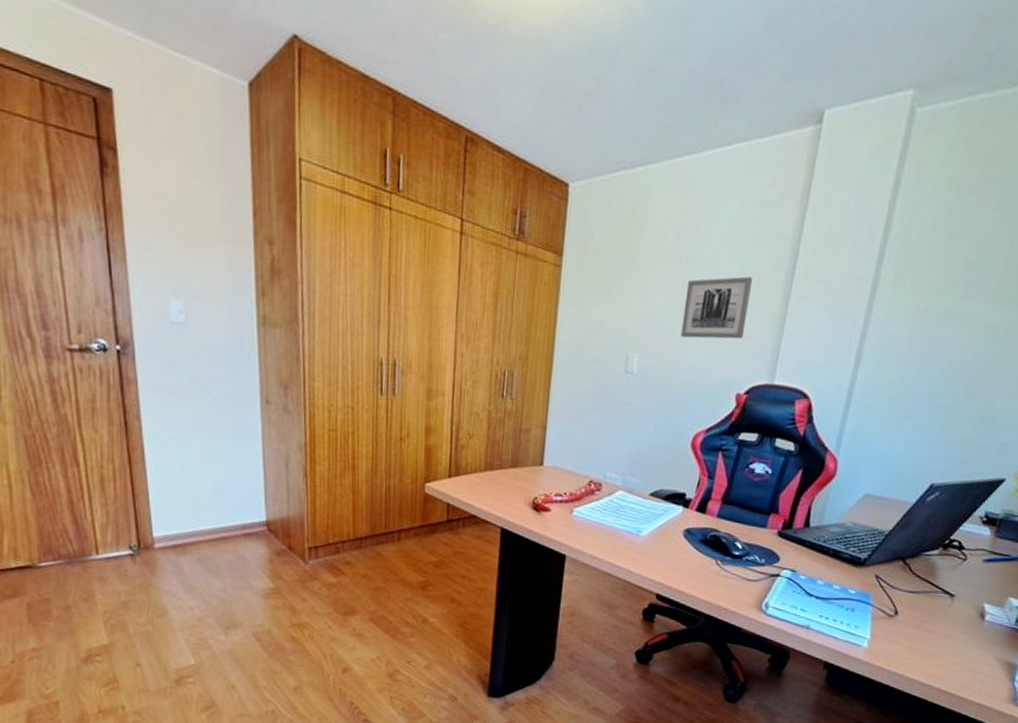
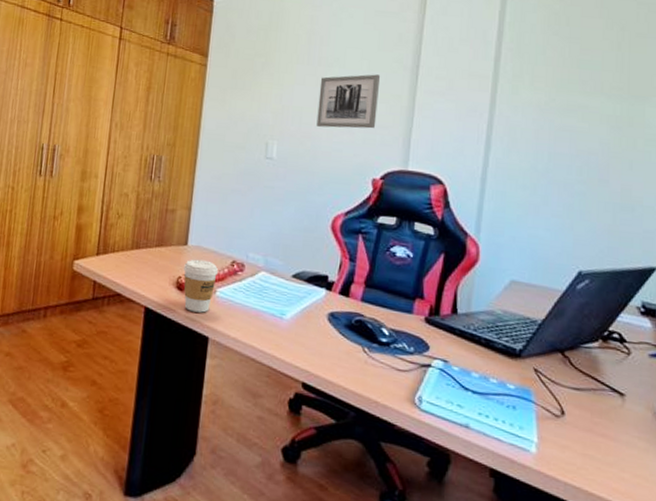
coffee cup: none [540,479,575,532] -> present [183,259,218,313]

